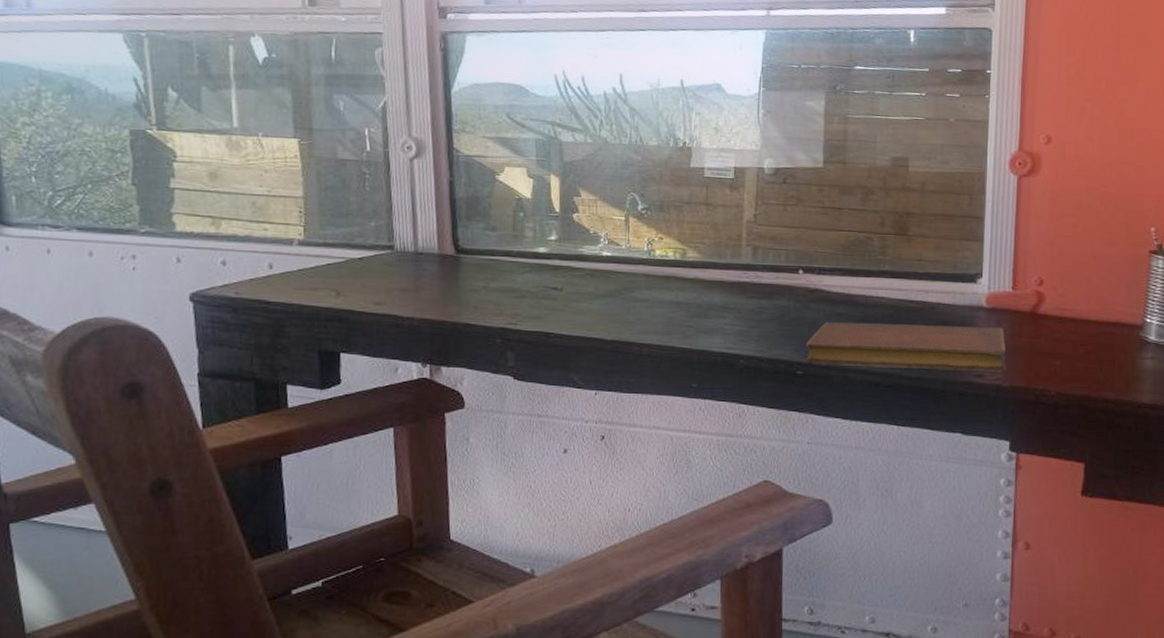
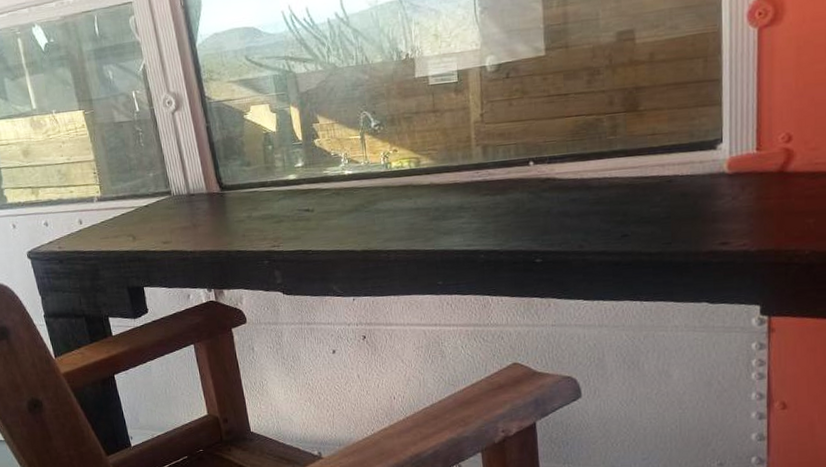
notebook: present [806,322,1007,373] -> none [542,192,753,252]

